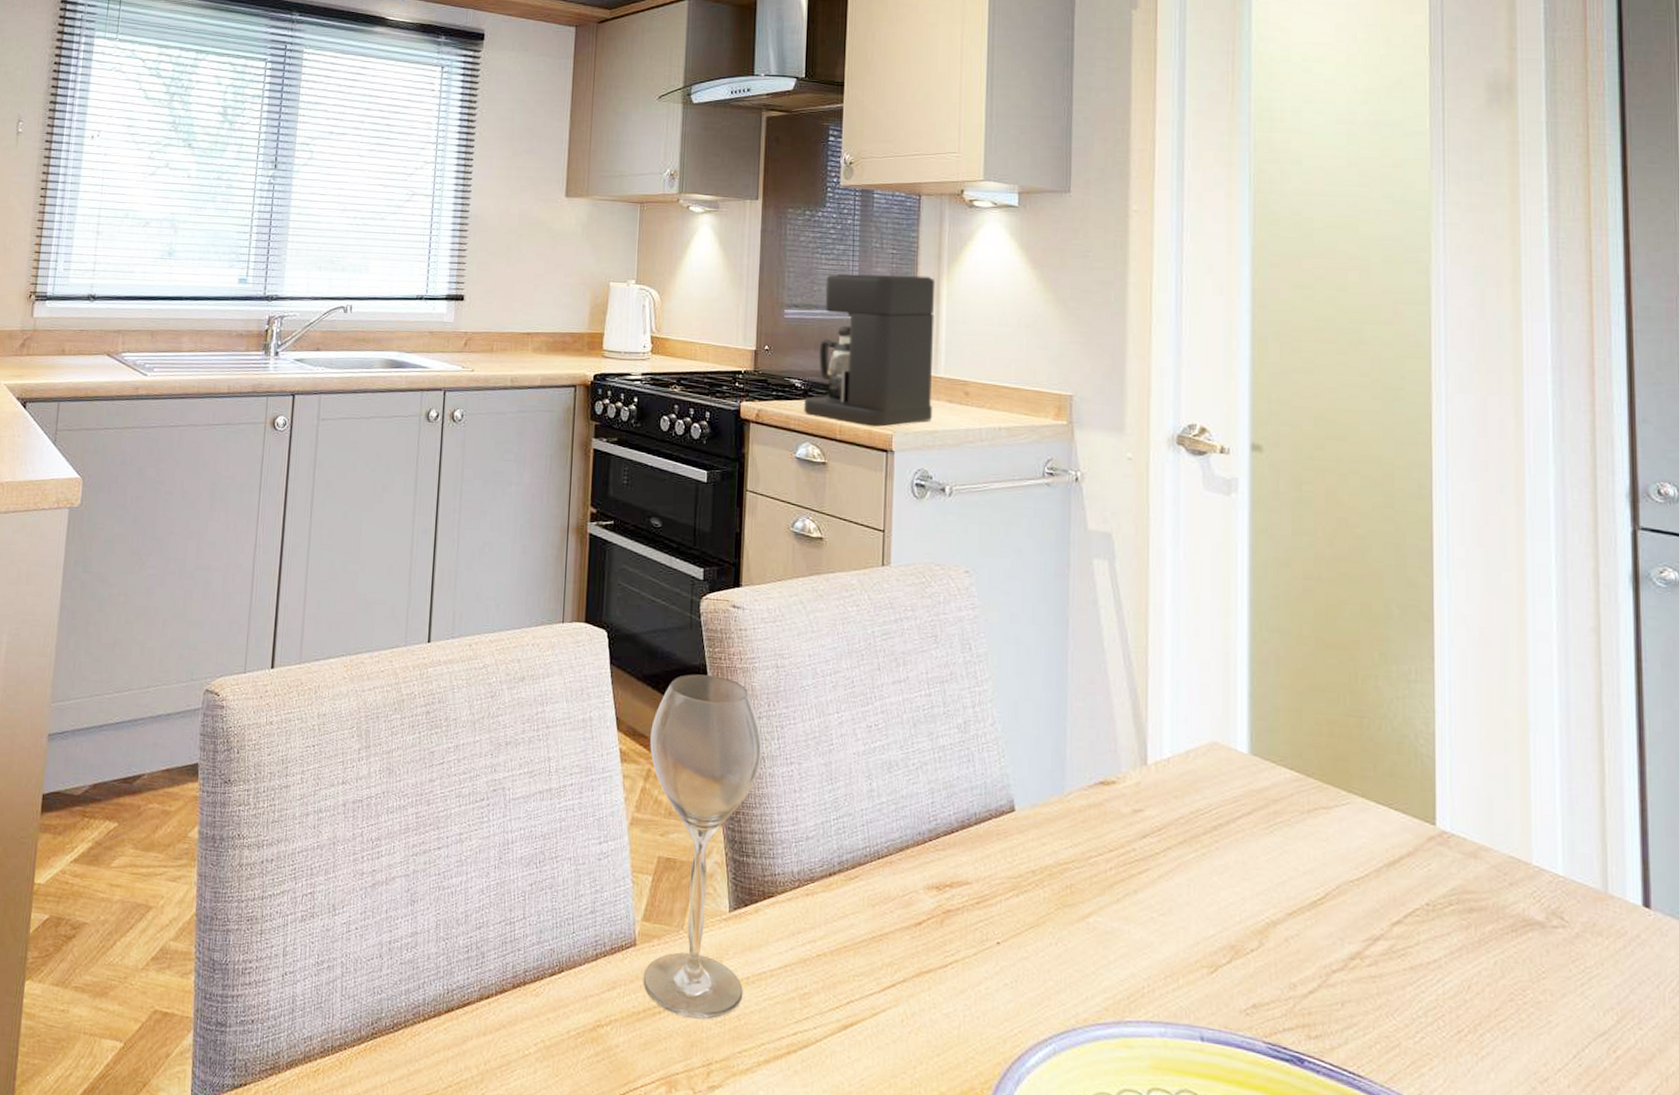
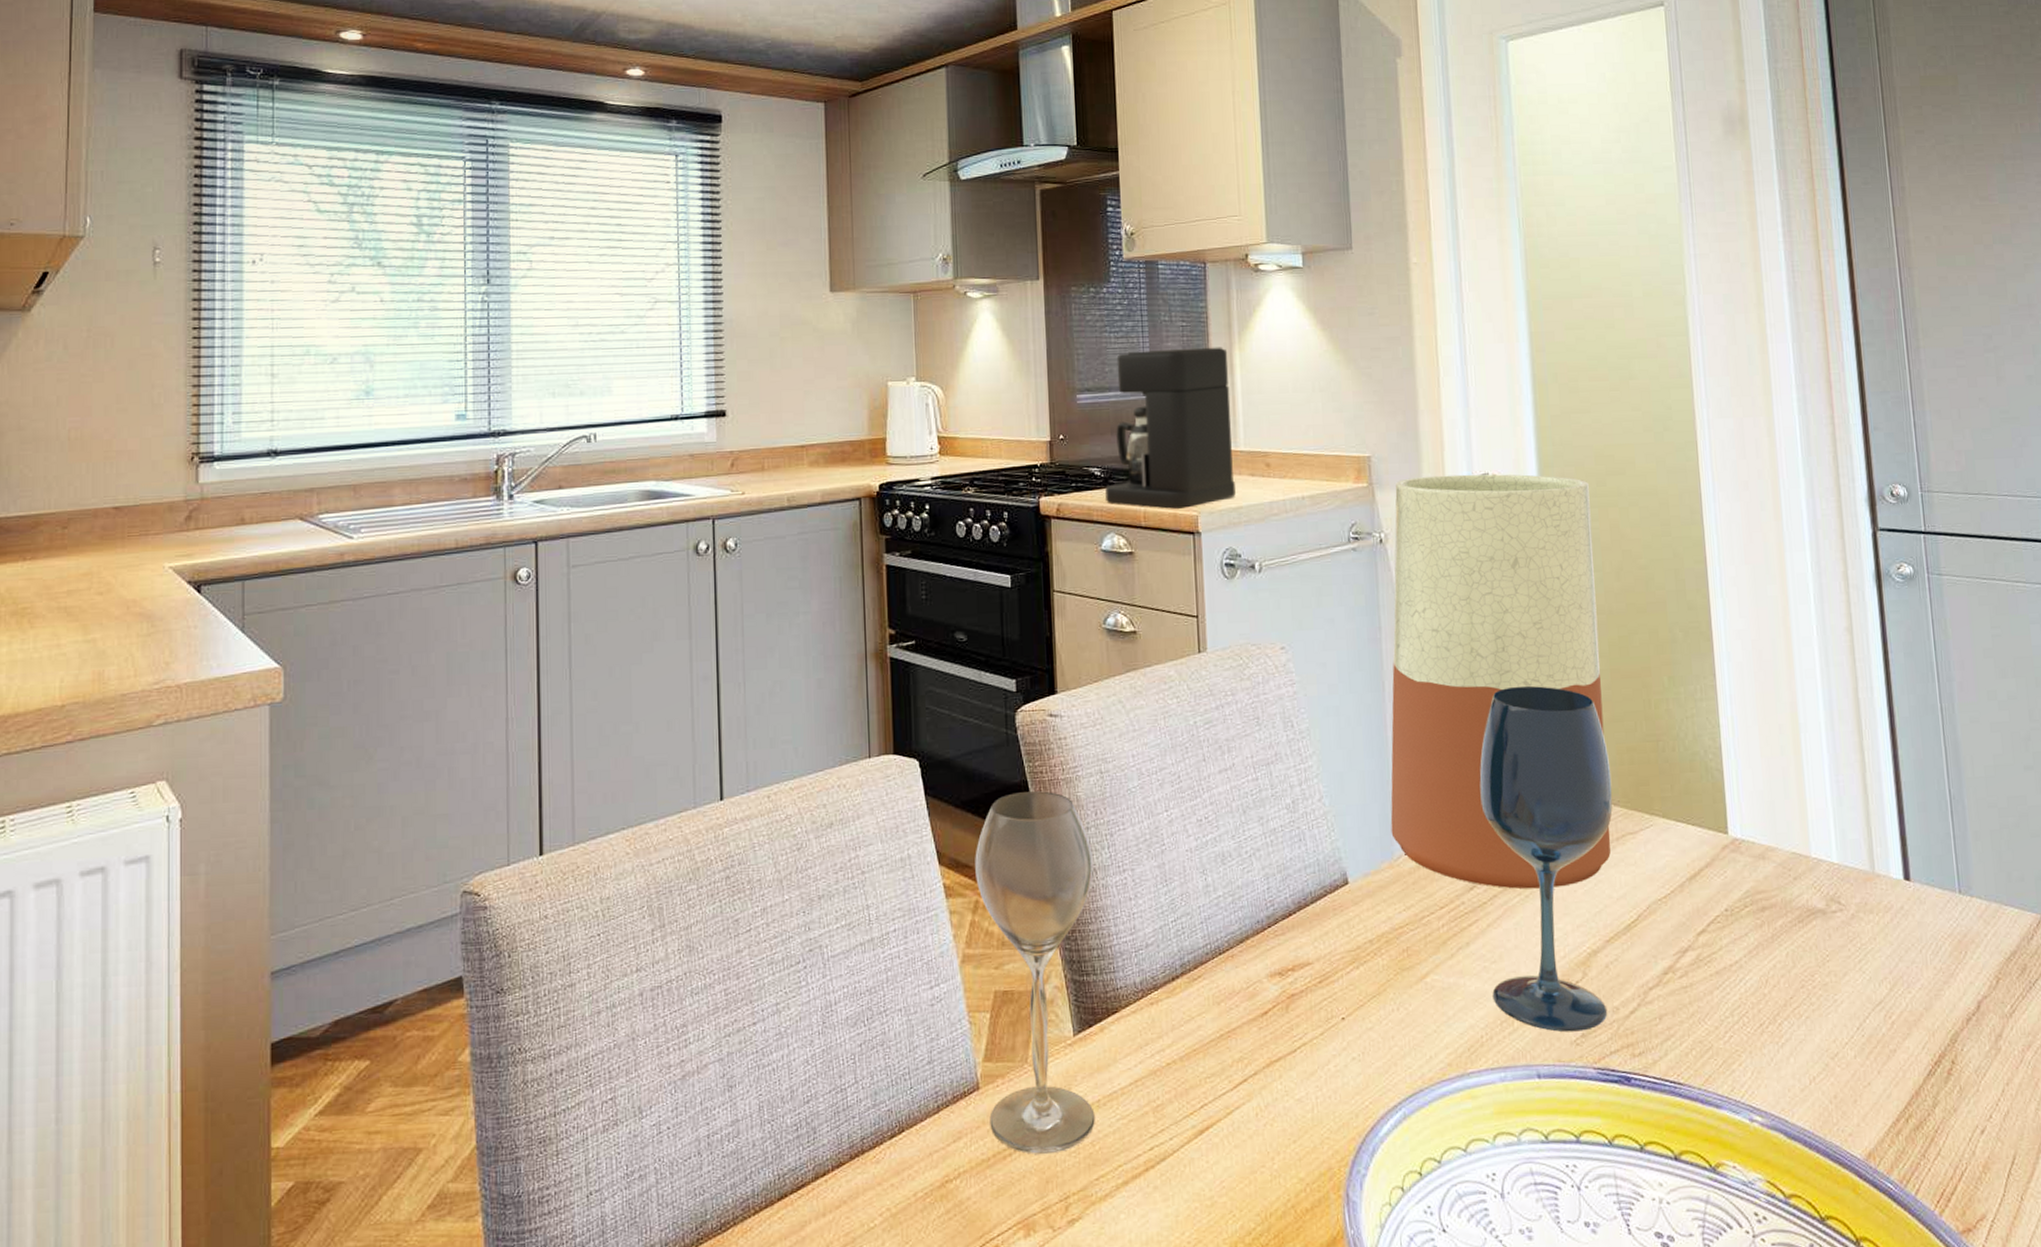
vase: none [1064,420,1305,851] -> present [1390,474,1611,889]
wineglass: none [1158,641,1307,1002] -> present [1479,686,1613,1033]

